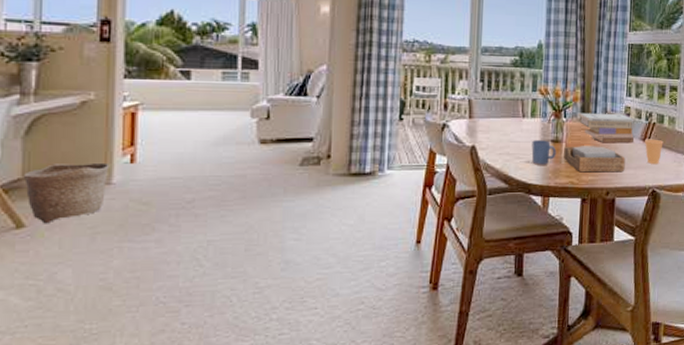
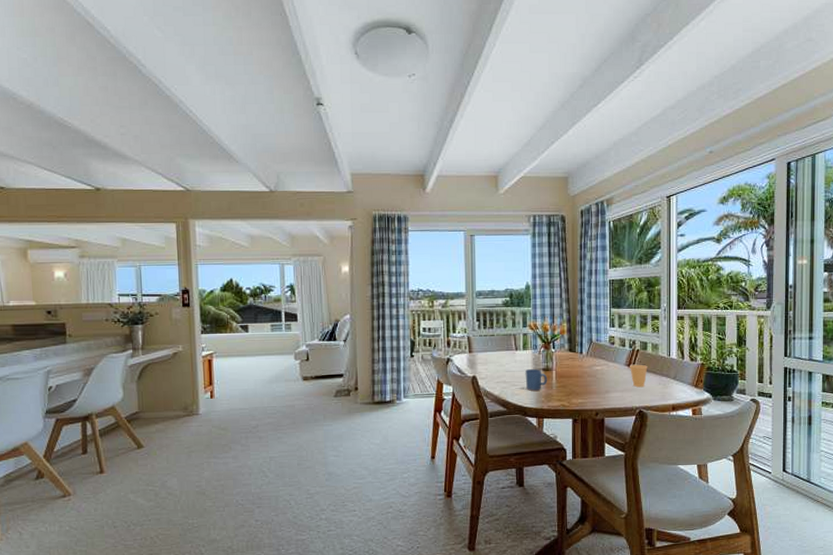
basket: present [23,162,110,224] -> none [139,398,197,445]
napkin holder: present [564,146,625,173] -> none [555,372,612,396]
books: present [578,112,634,144] -> none [566,342,619,370]

